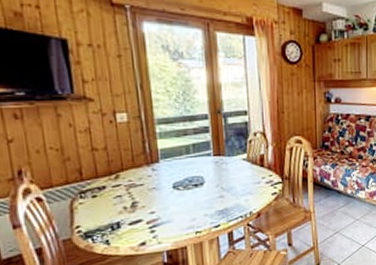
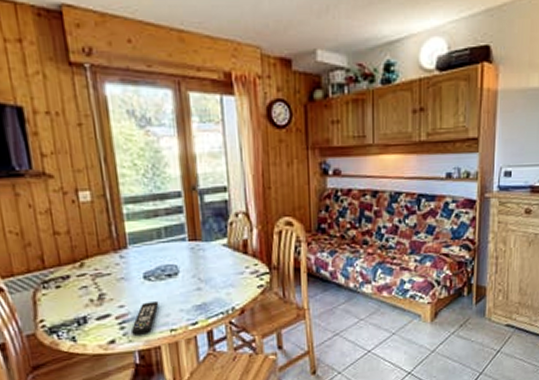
remote control: none [160,208,186,239] -> present [130,301,159,337]

